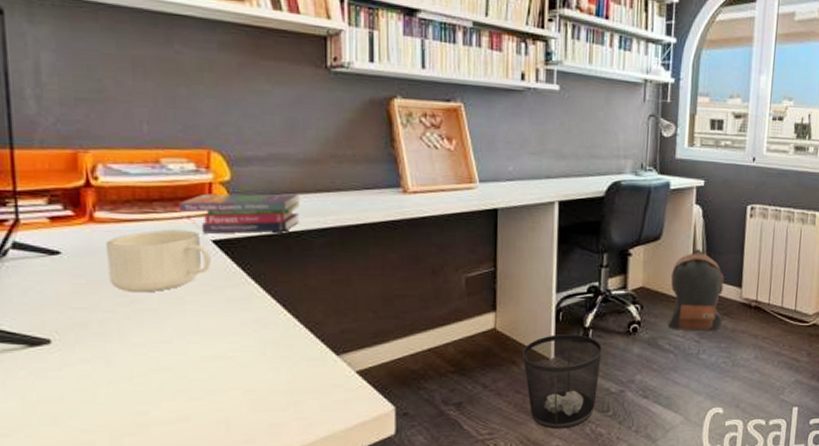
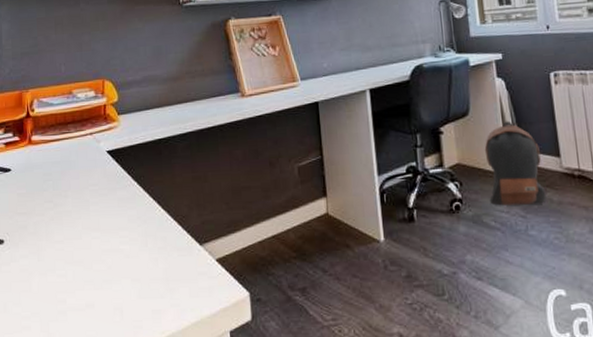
cup: present [106,229,211,293] -> none [39,144,107,198]
books: present [179,193,300,234] -> none [85,107,167,146]
waste bin: present [521,333,602,429] -> none [353,214,430,315]

